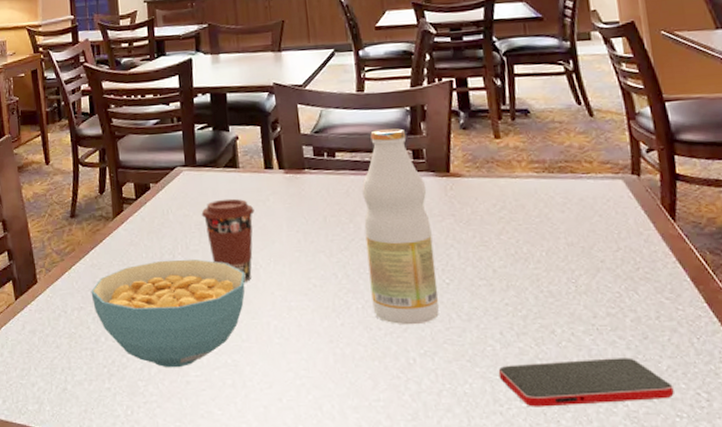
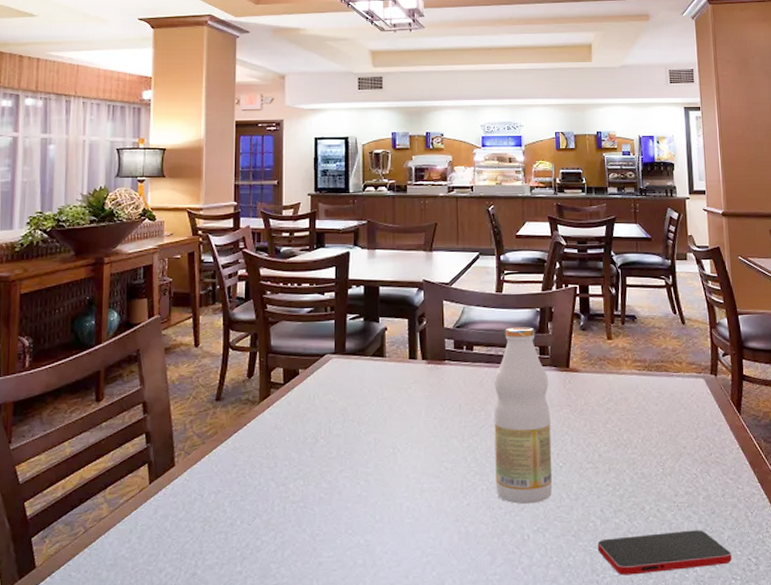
cereal bowl: present [91,259,246,368] -> none [230,443,384,550]
coffee cup: present [201,198,255,282] -> none [346,386,397,465]

